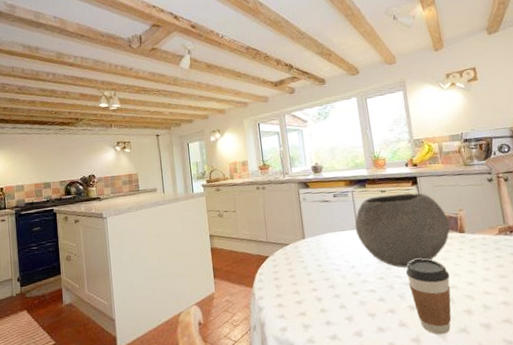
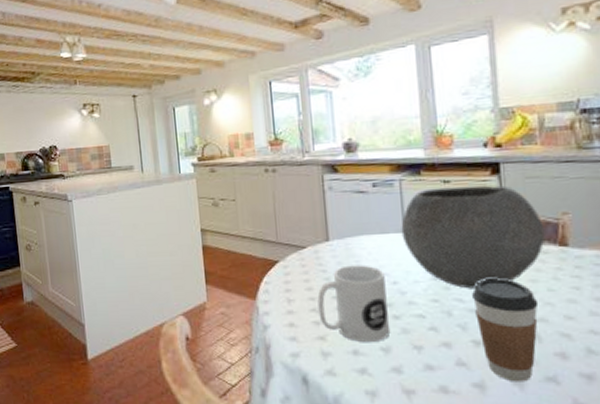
mug: none [298,255,352,315] -> present [317,265,391,343]

